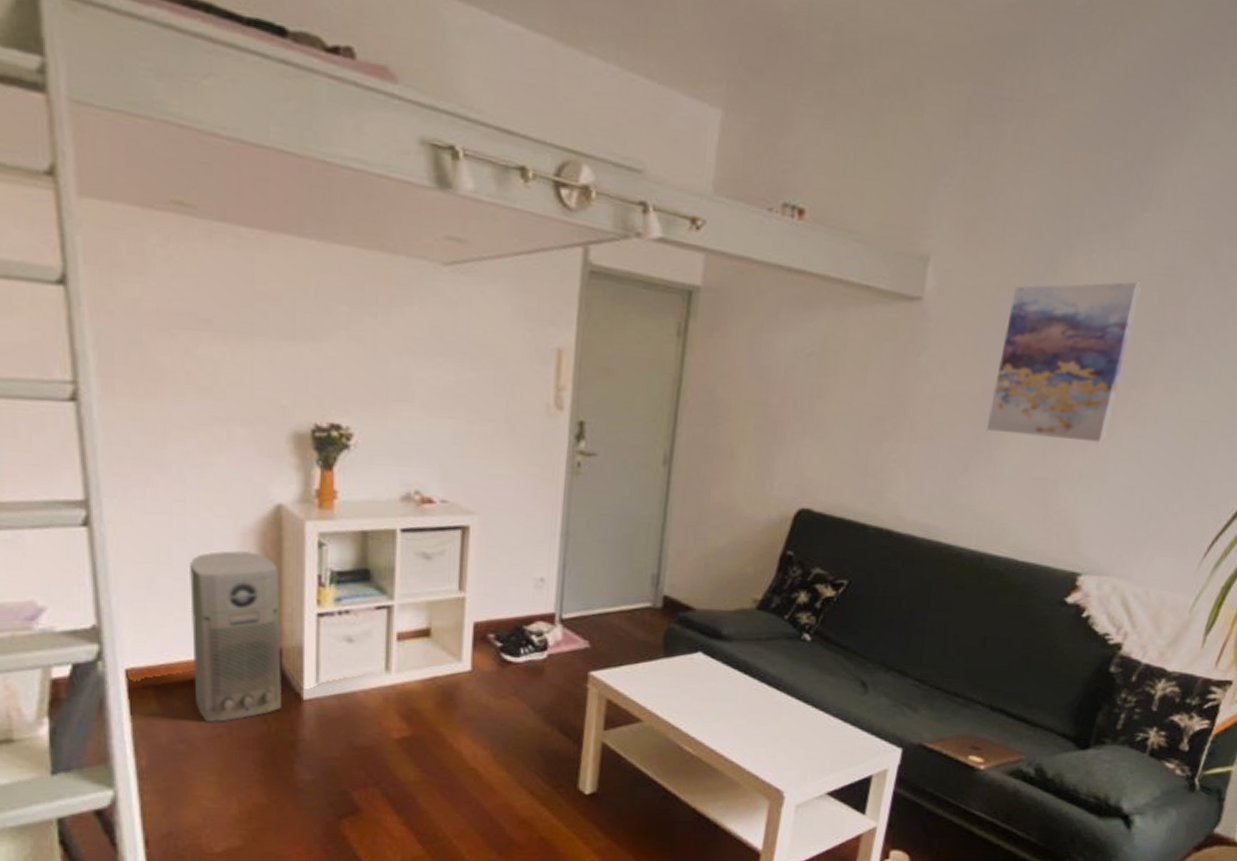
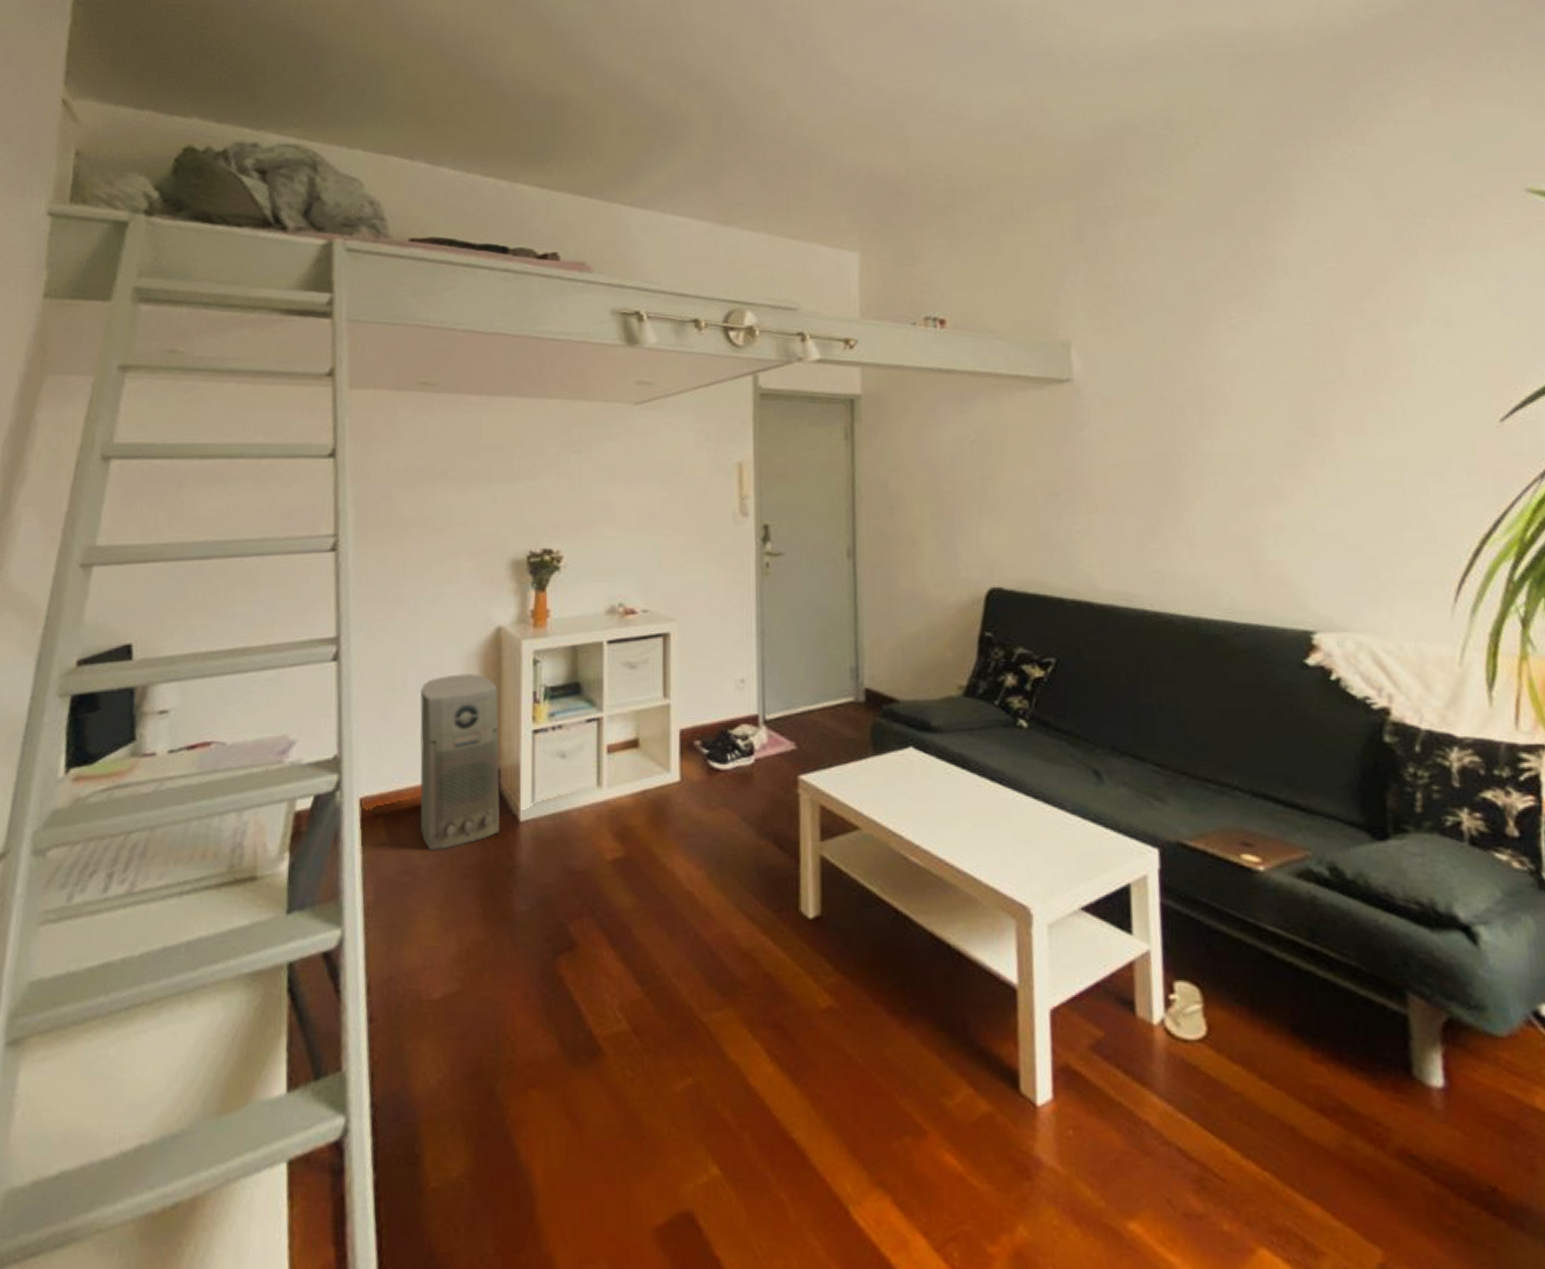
wall art: present [987,281,1141,443] -> none [1161,339,1299,494]

